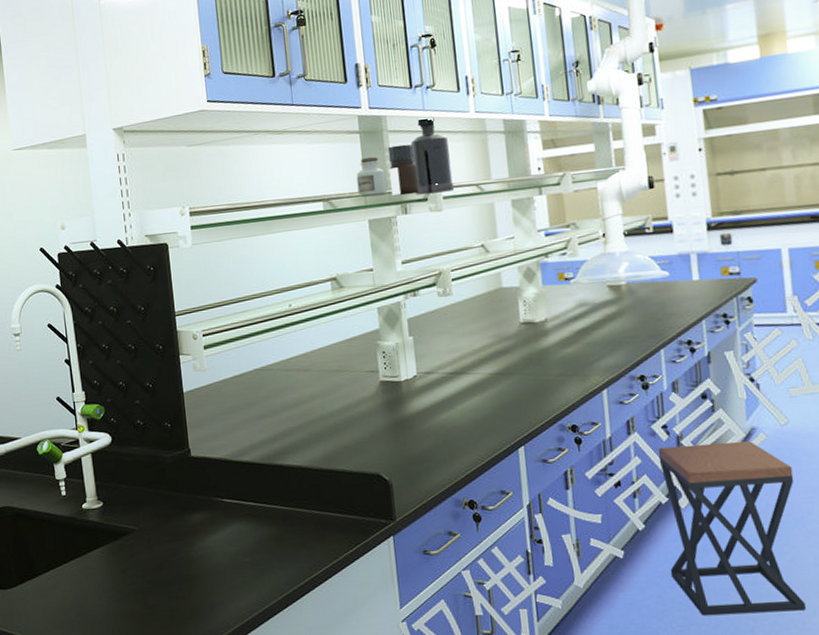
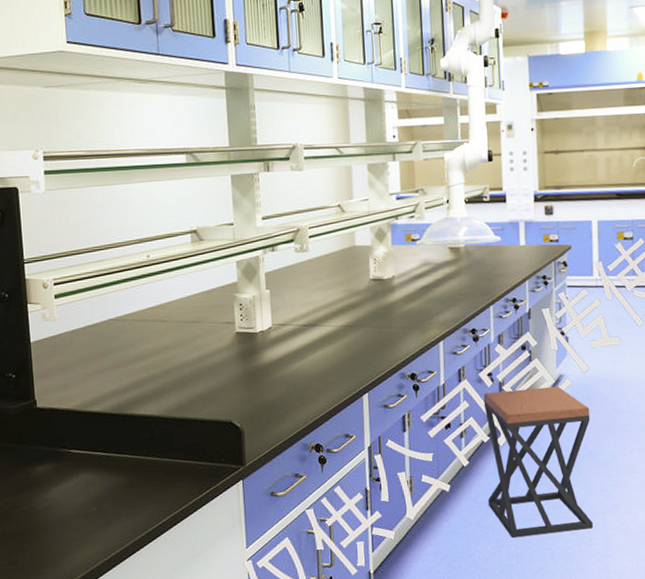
jar: present [356,157,387,198] -> none [220,114,251,153]
bottle: present [387,144,419,197] -> none [253,103,281,154]
spray bottle: present [410,118,455,195] -> none [275,80,316,154]

